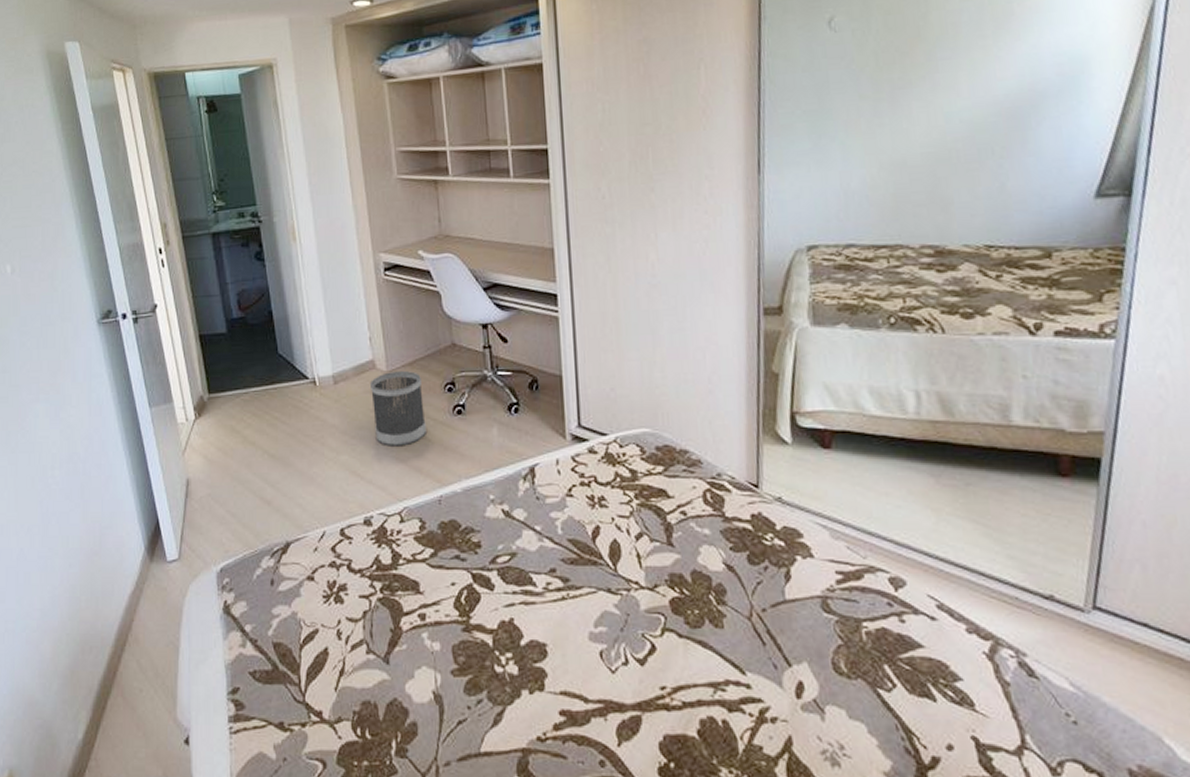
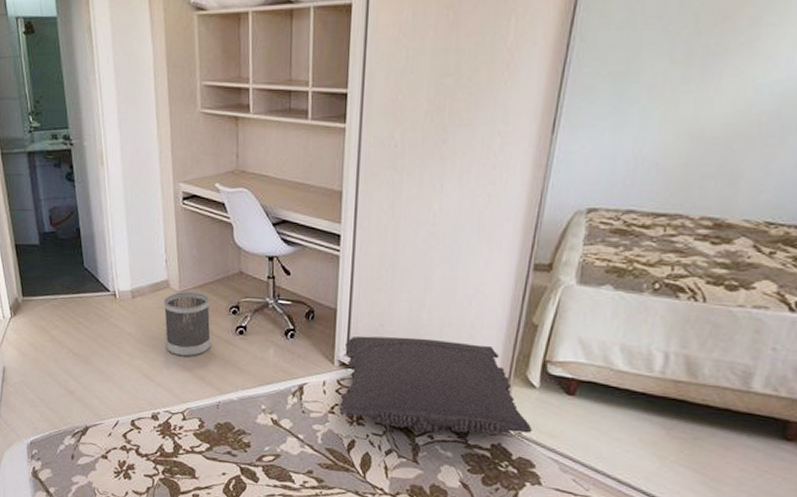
pillow: none [576,399,793,509] -> present [339,335,532,435]

